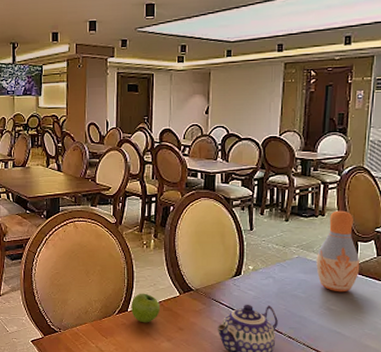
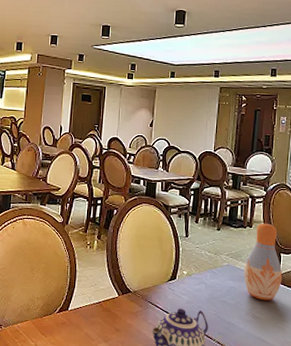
fruit: present [131,293,161,323] -> none [72,292,100,323]

